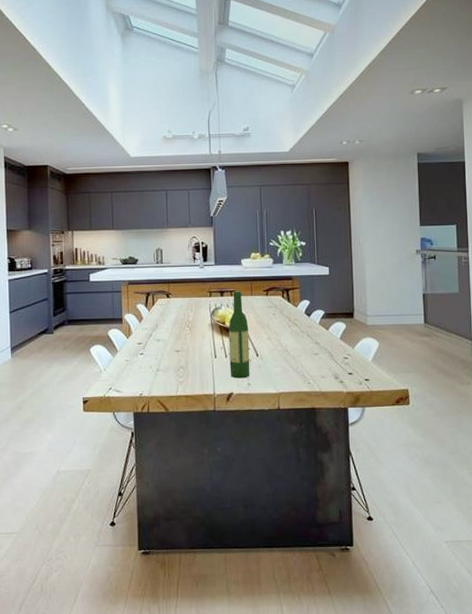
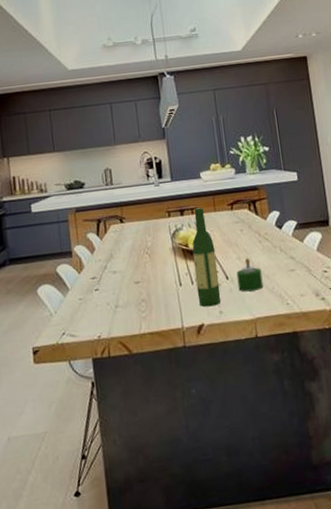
candle: none [266,339,289,369] -> present [236,258,264,292]

